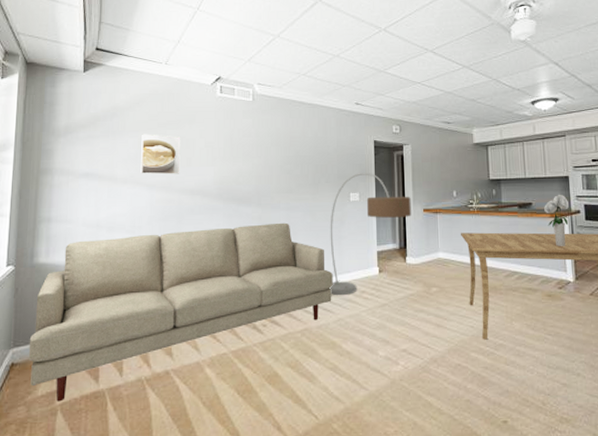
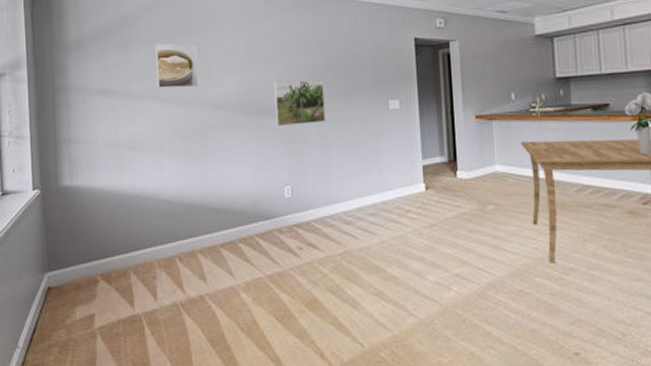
sofa: present [28,222,333,402] -> none [62,136,374,325]
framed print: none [249,172,294,212] -> present [274,79,326,126]
floor lamp: present [329,173,412,295] -> none [367,76,462,215]

